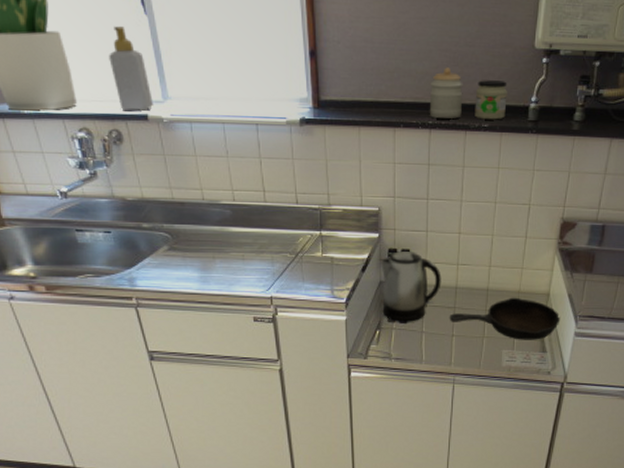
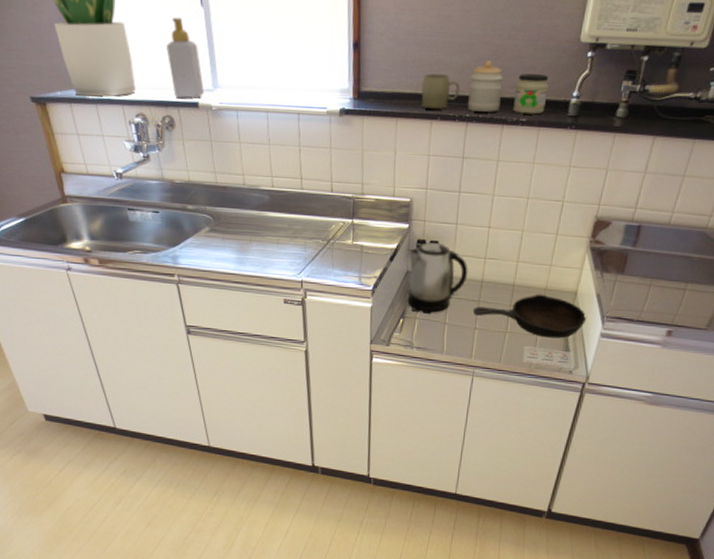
mug: none [382,81,421,118] -> present [421,73,460,110]

